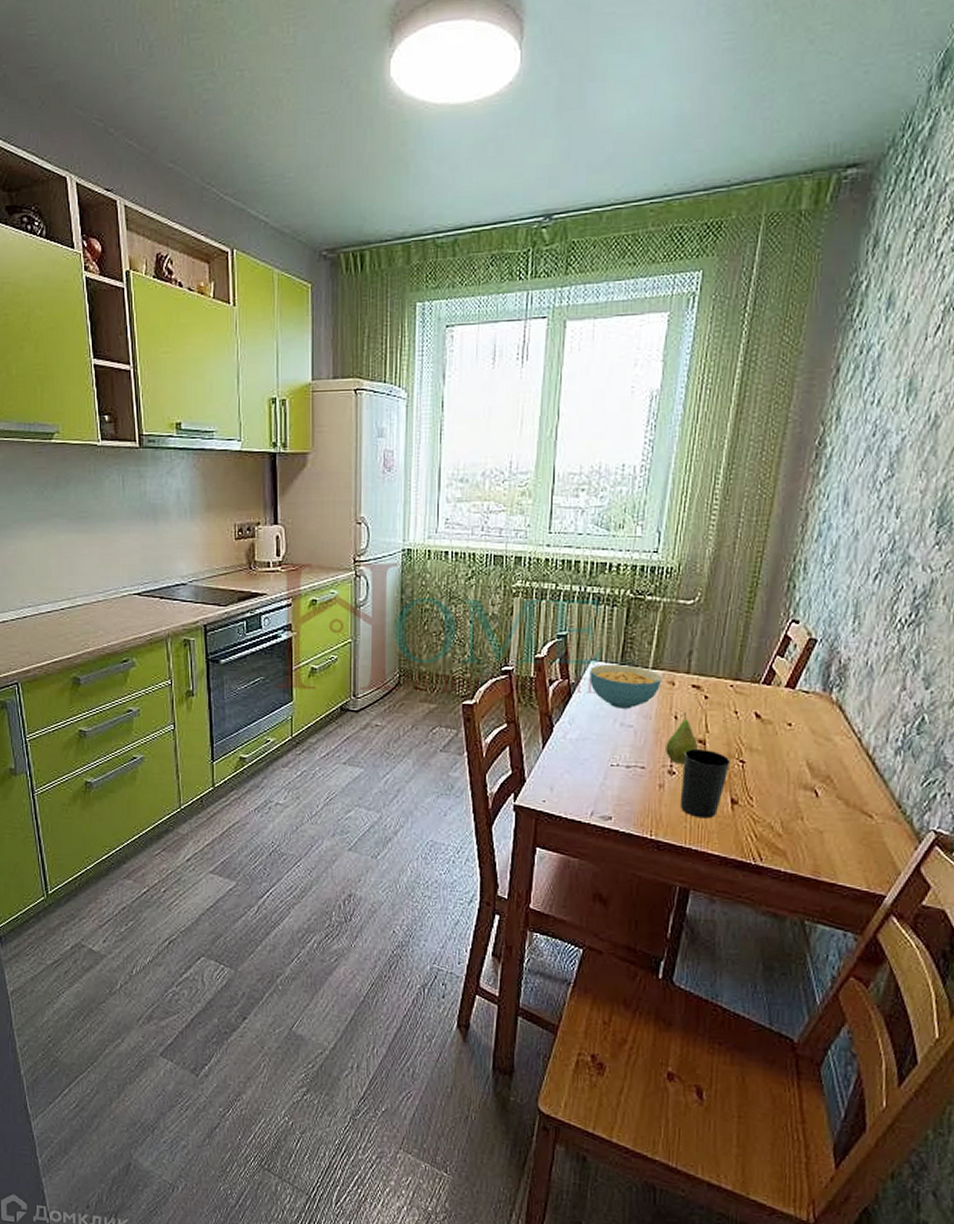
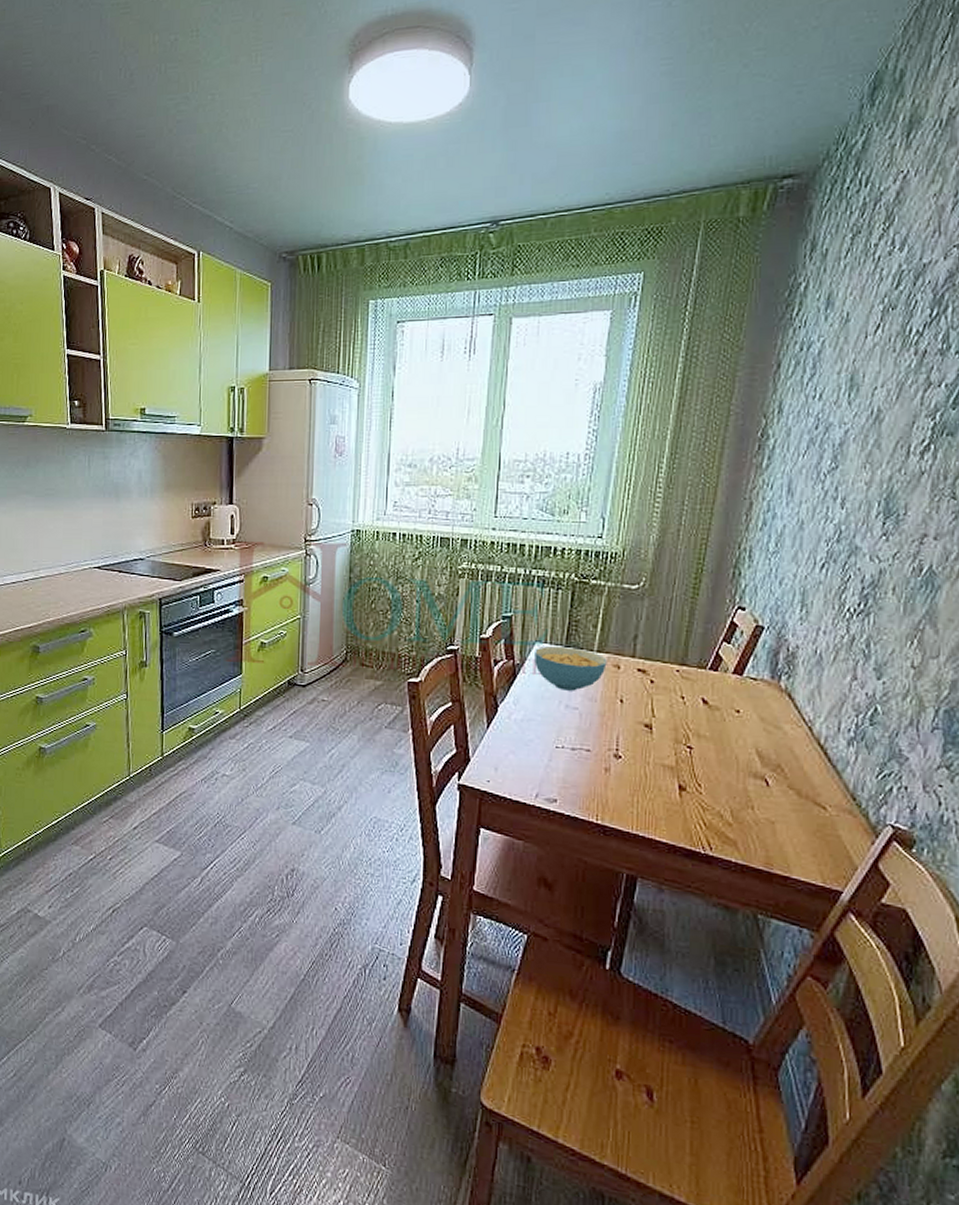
fruit: present [666,711,698,764] -> none [611,695,644,748]
cup: present [680,748,731,819] -> none [626,732,678,805]

